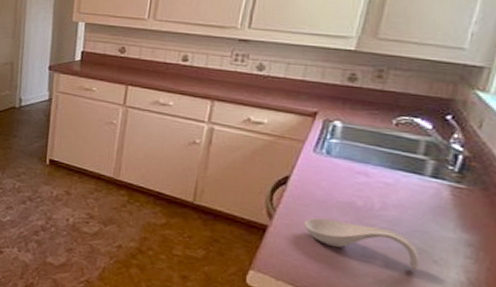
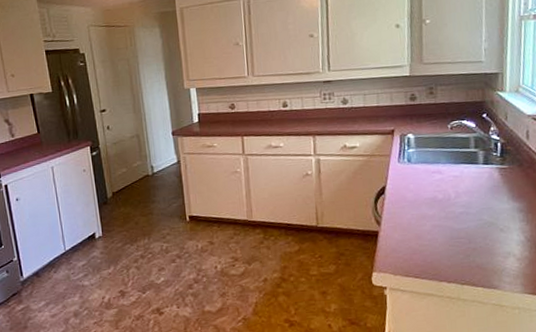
spoon rest: present [303,218,420,271] -> none [404,212,491,241]

